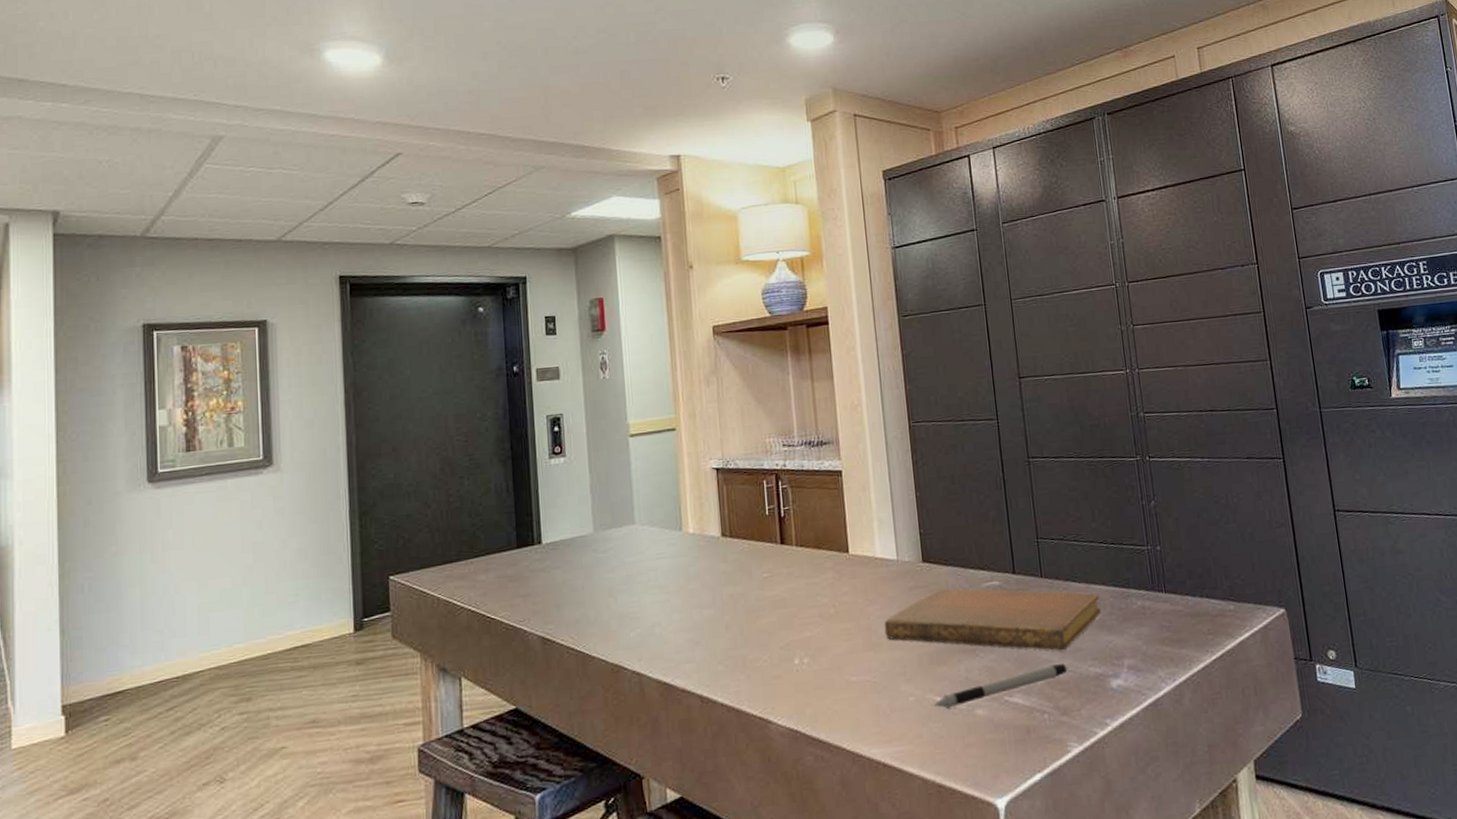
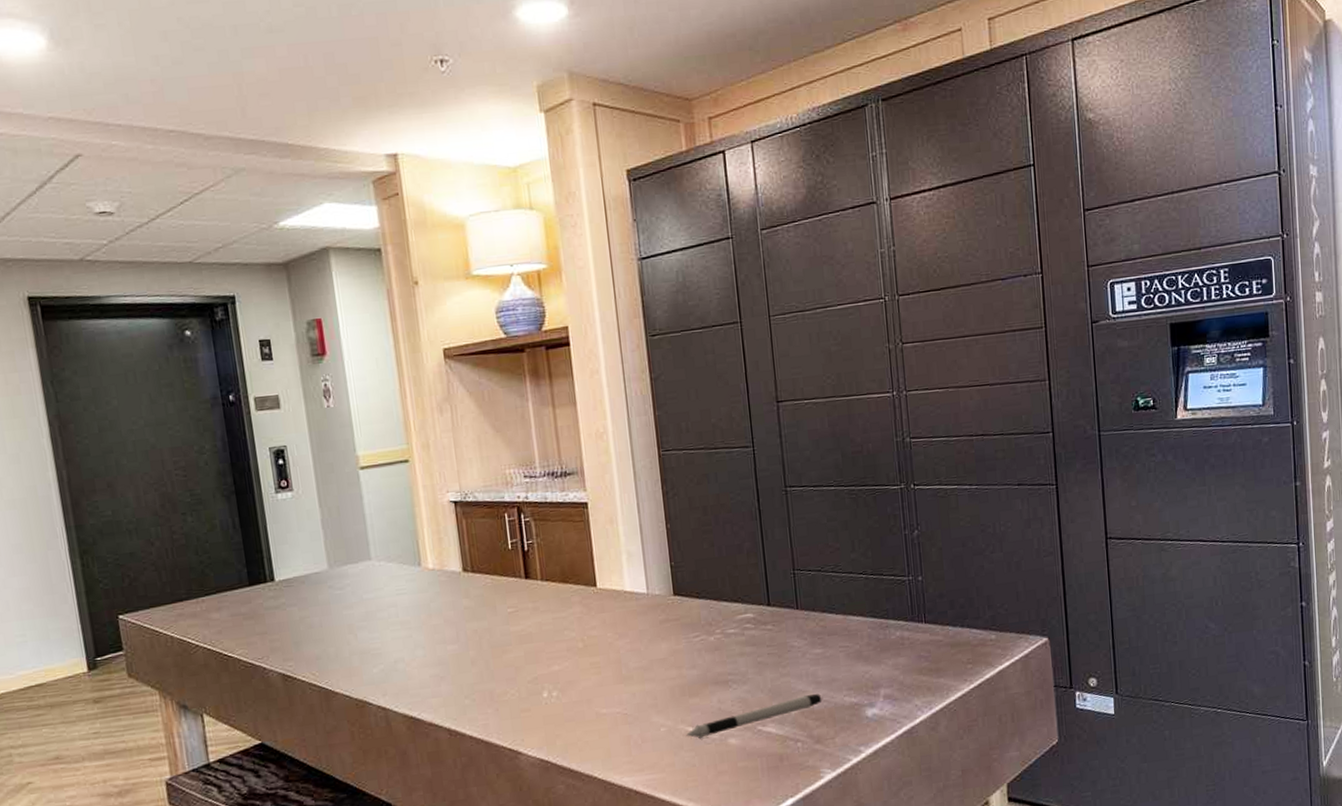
notebook: present [884,588,1102,651] -> none [634,621,859,682]

